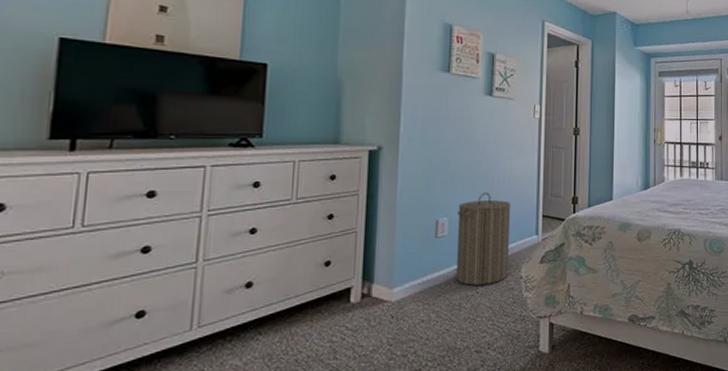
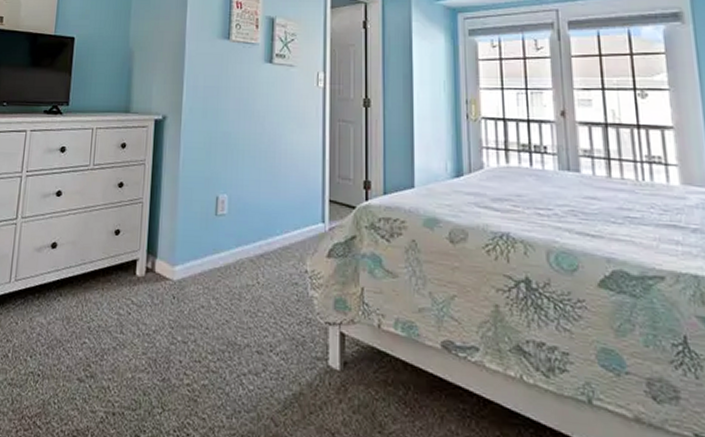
laundry hamper: present [456,193,511,286] -> none [237,169,294,275]

